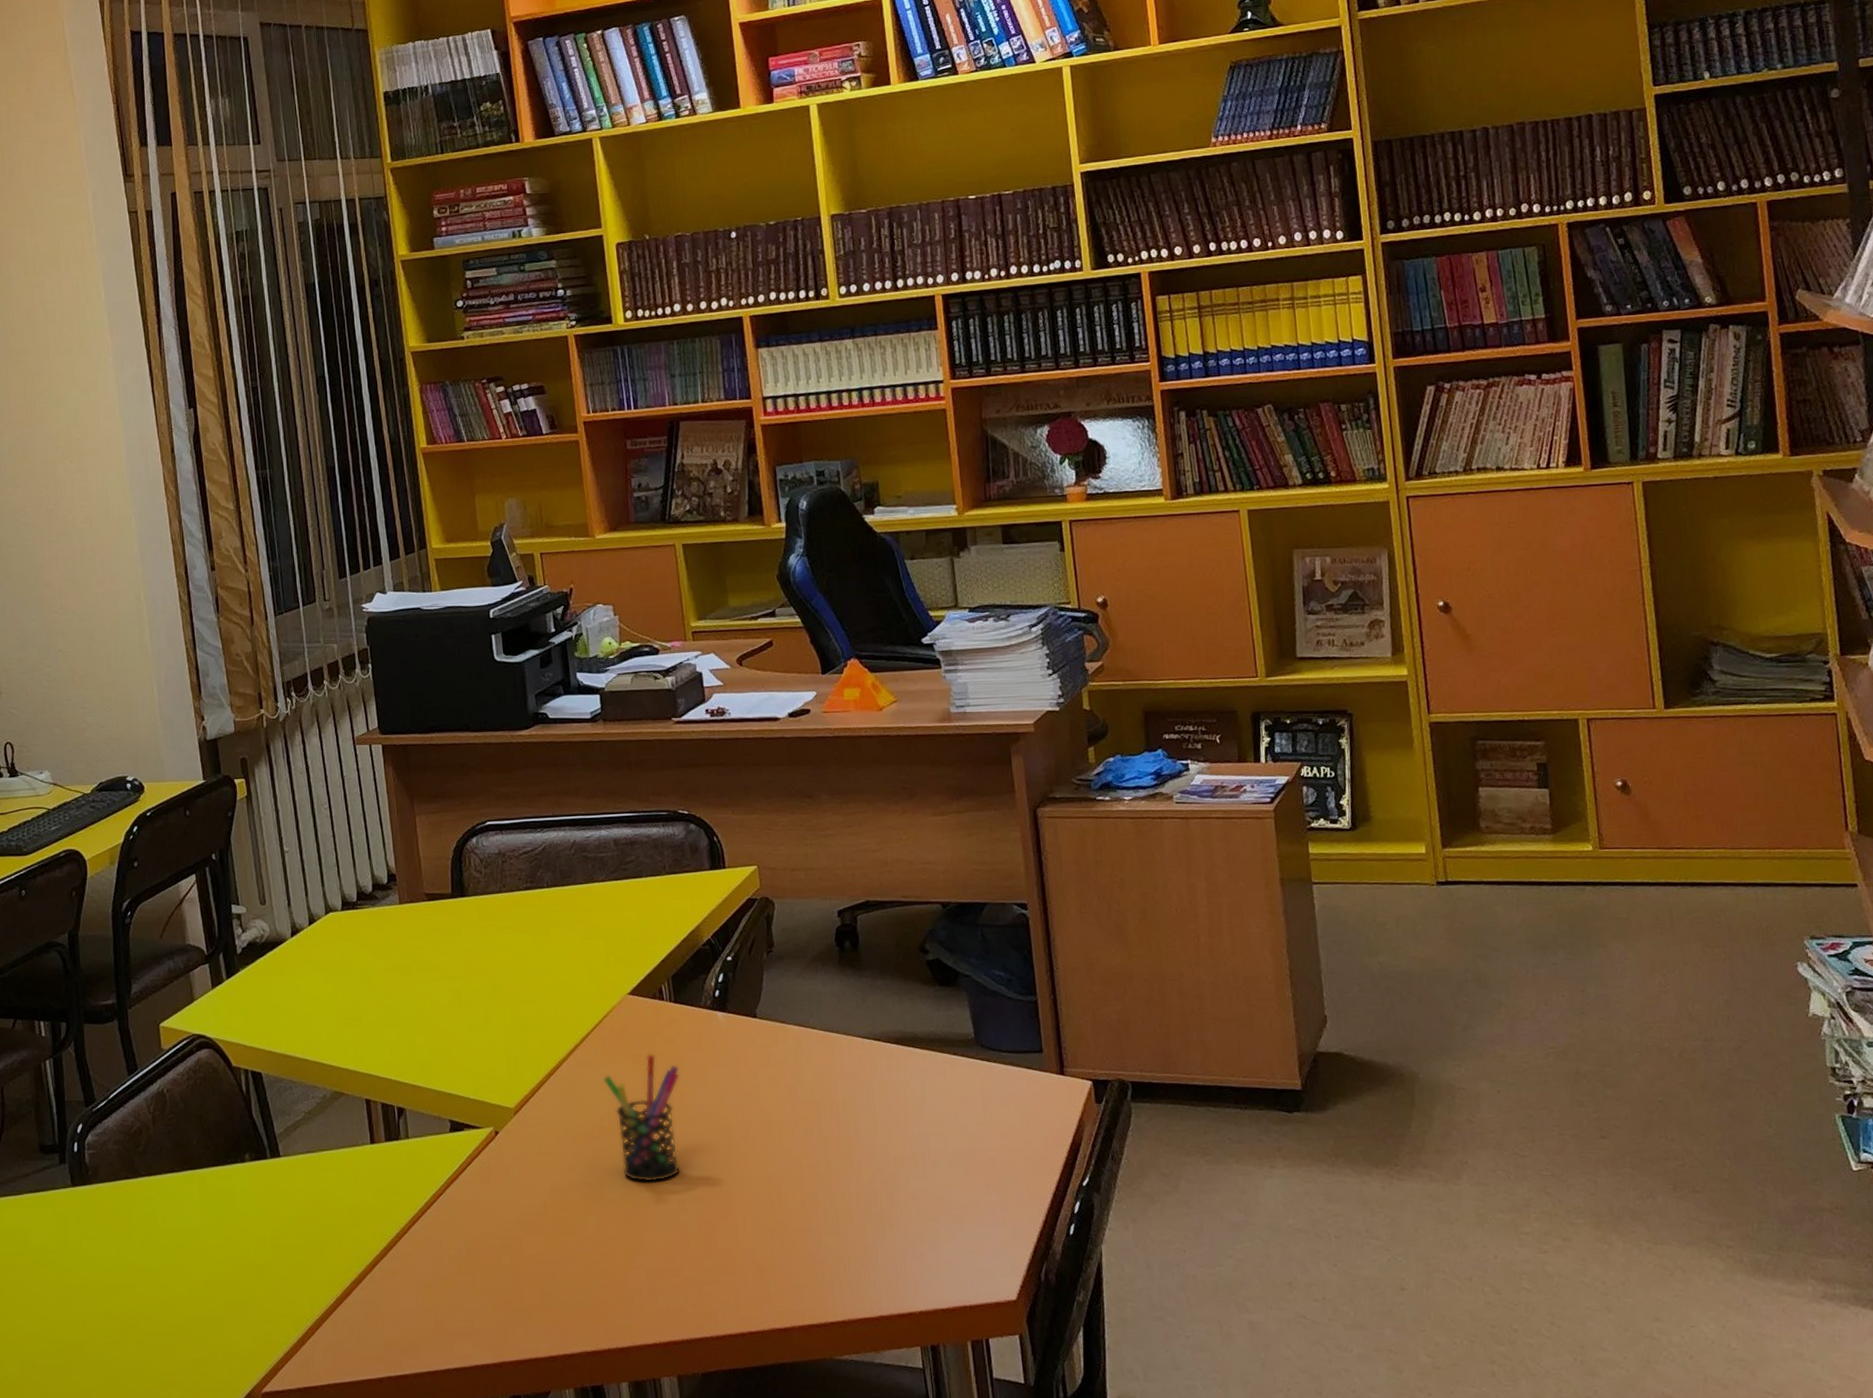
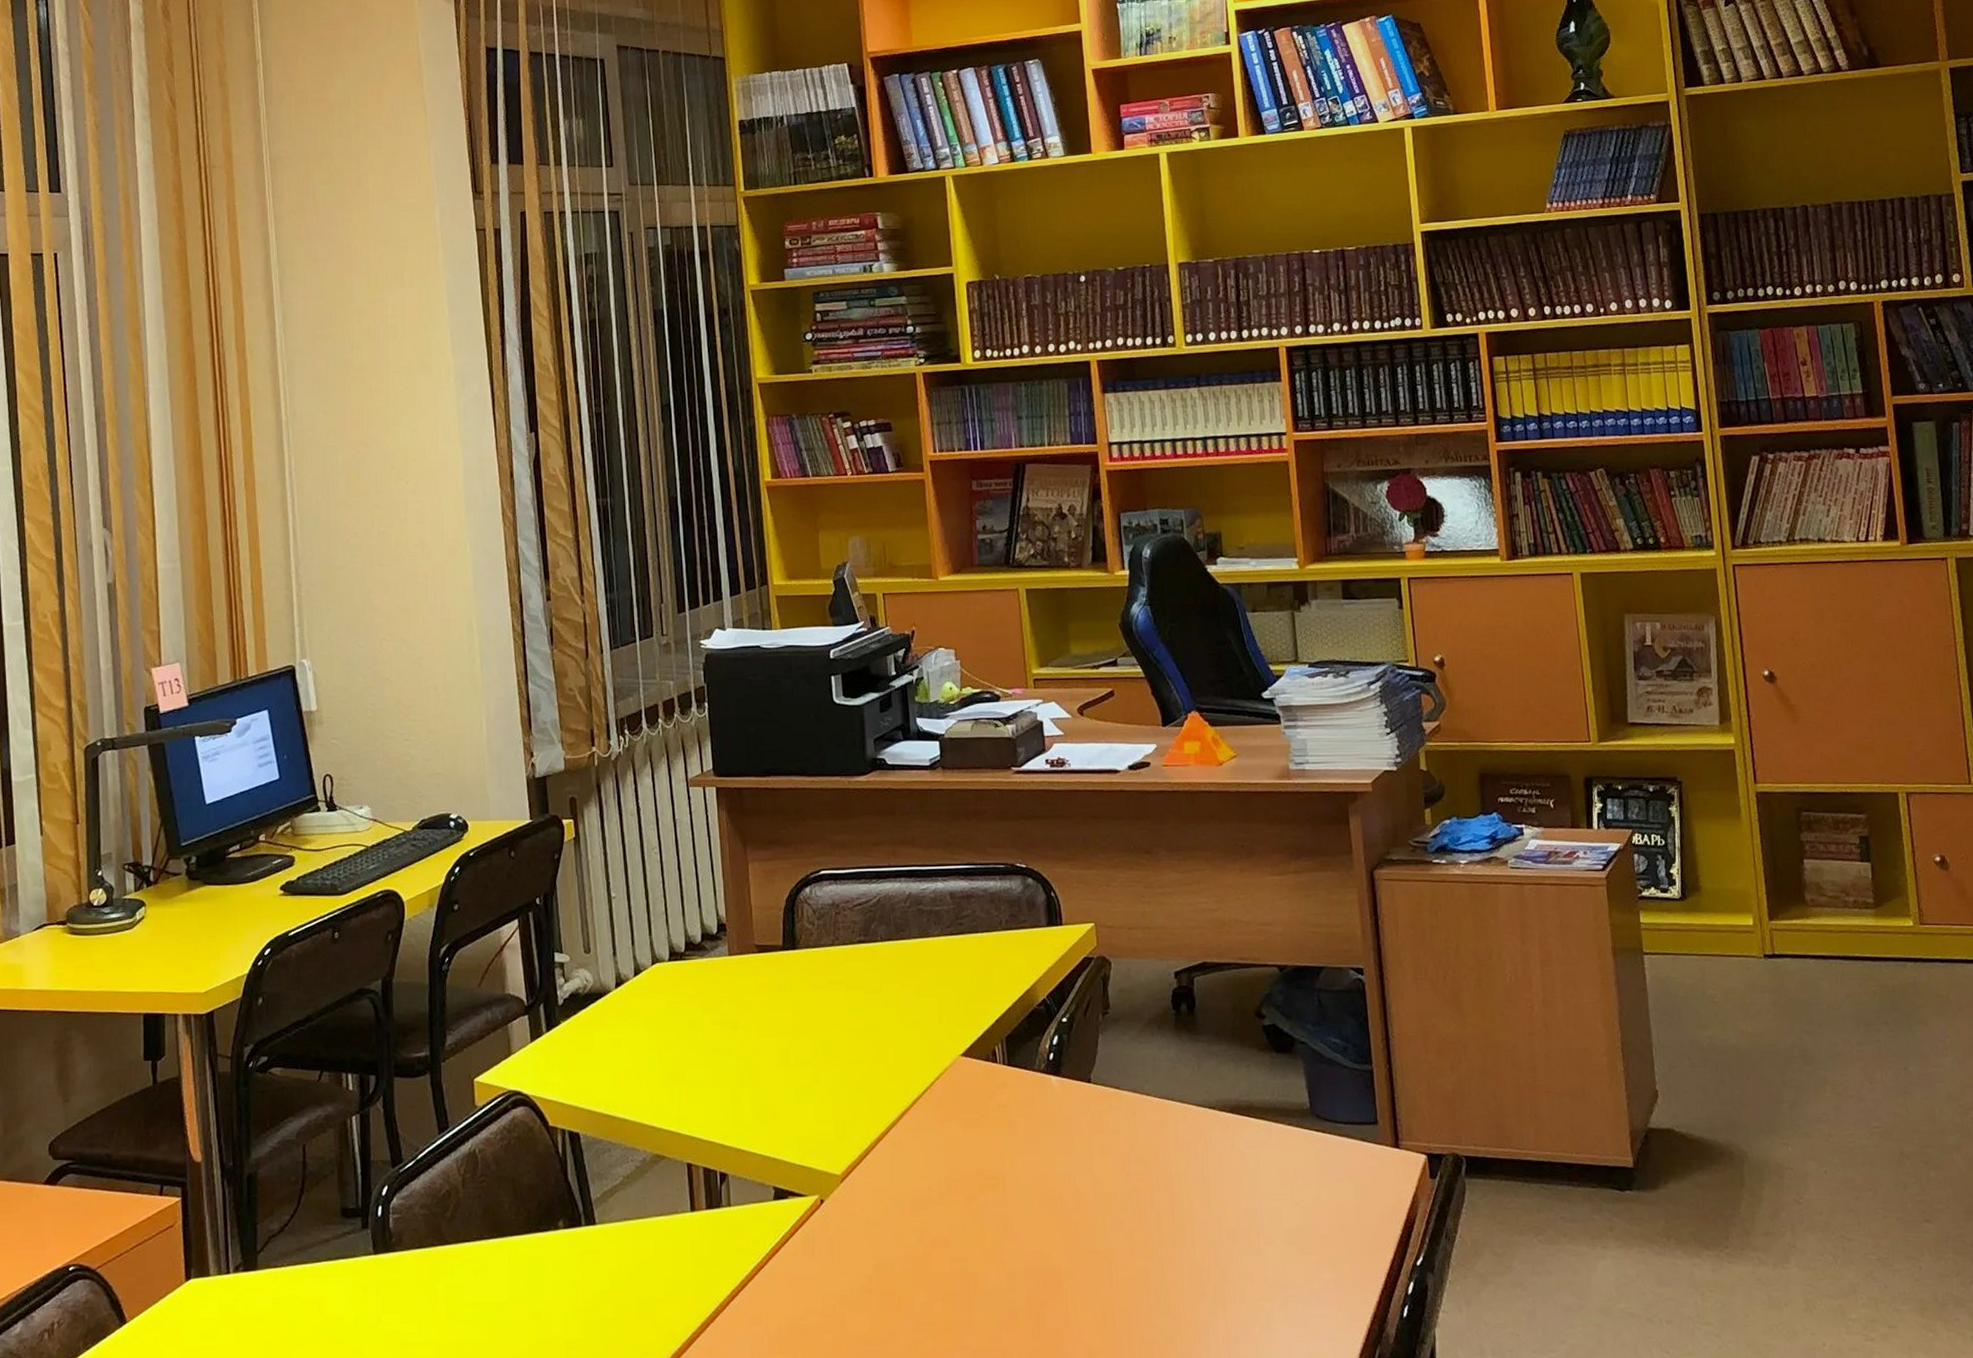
pen holder: present [603,1054,680,1182] -> none [933,1119,1012,1256]

